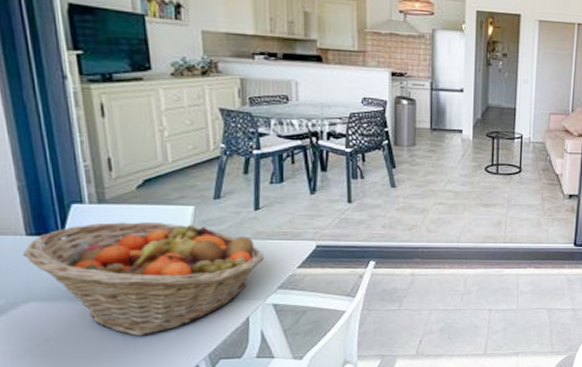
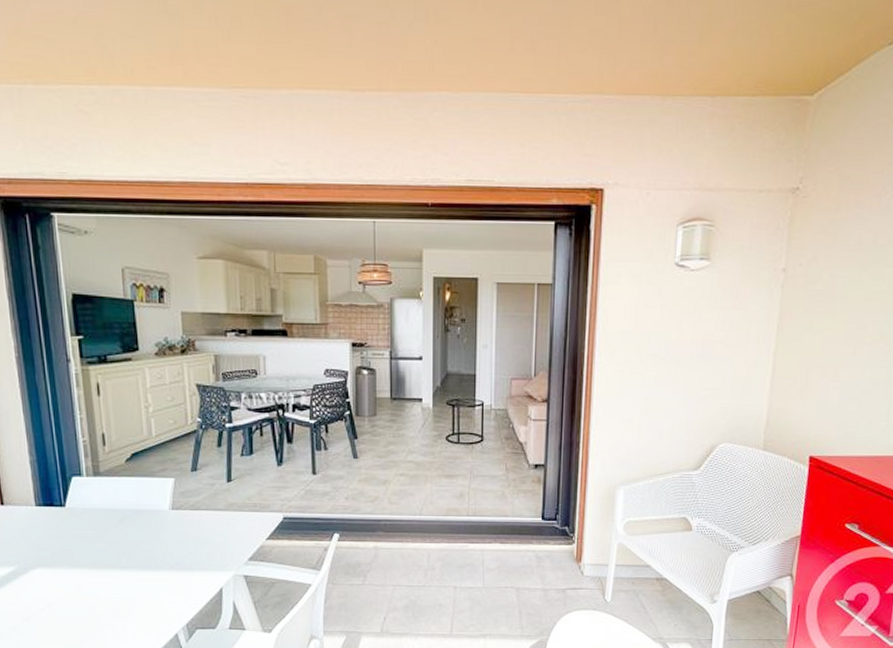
fruit basket: present [23,222,265,336] -> none [33,494,236,603]

